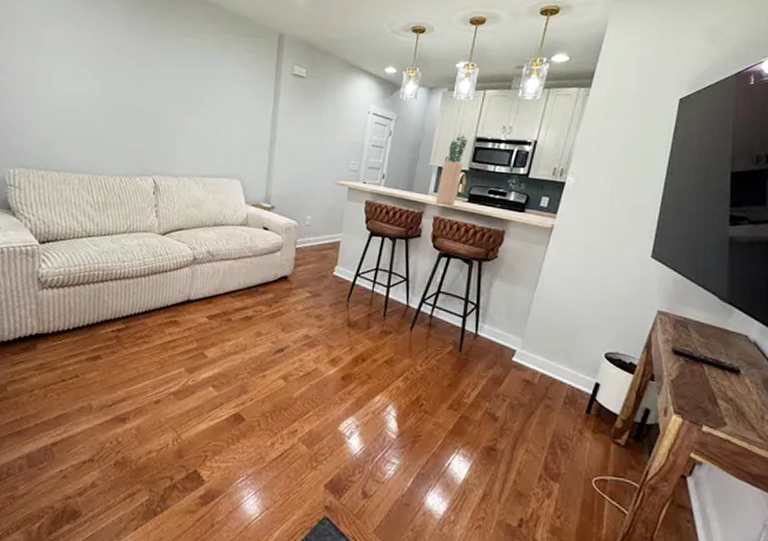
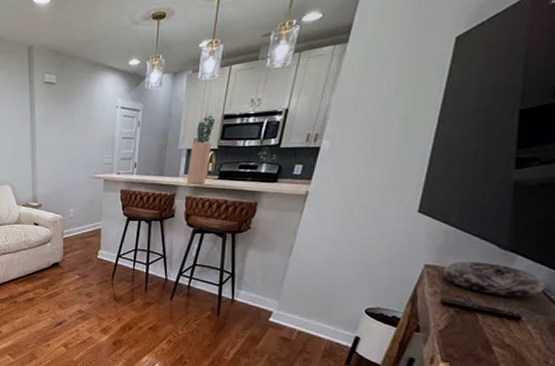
decorative bowl: none [673,309,759,351] -> present [442,261,546,298]

